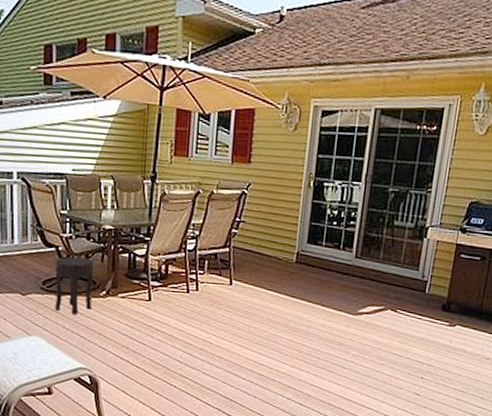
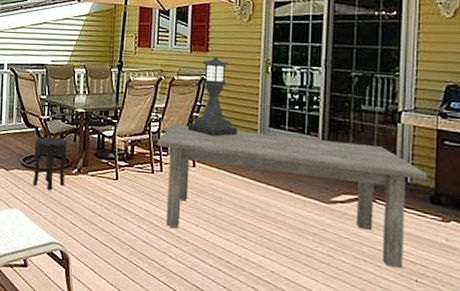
dining table: none [193,241,443,368] -> present [157,124,428,268]
lantern: none [225,169,276,254] -> present [187,56,237,137]

